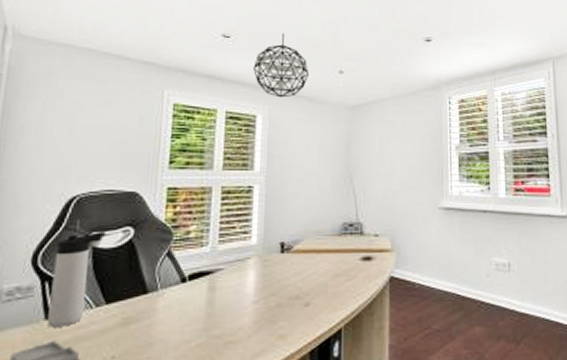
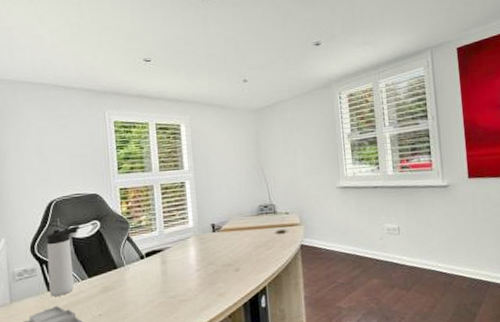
pendant light: present [253,33,309,98] -> none [172,52,219,108]

